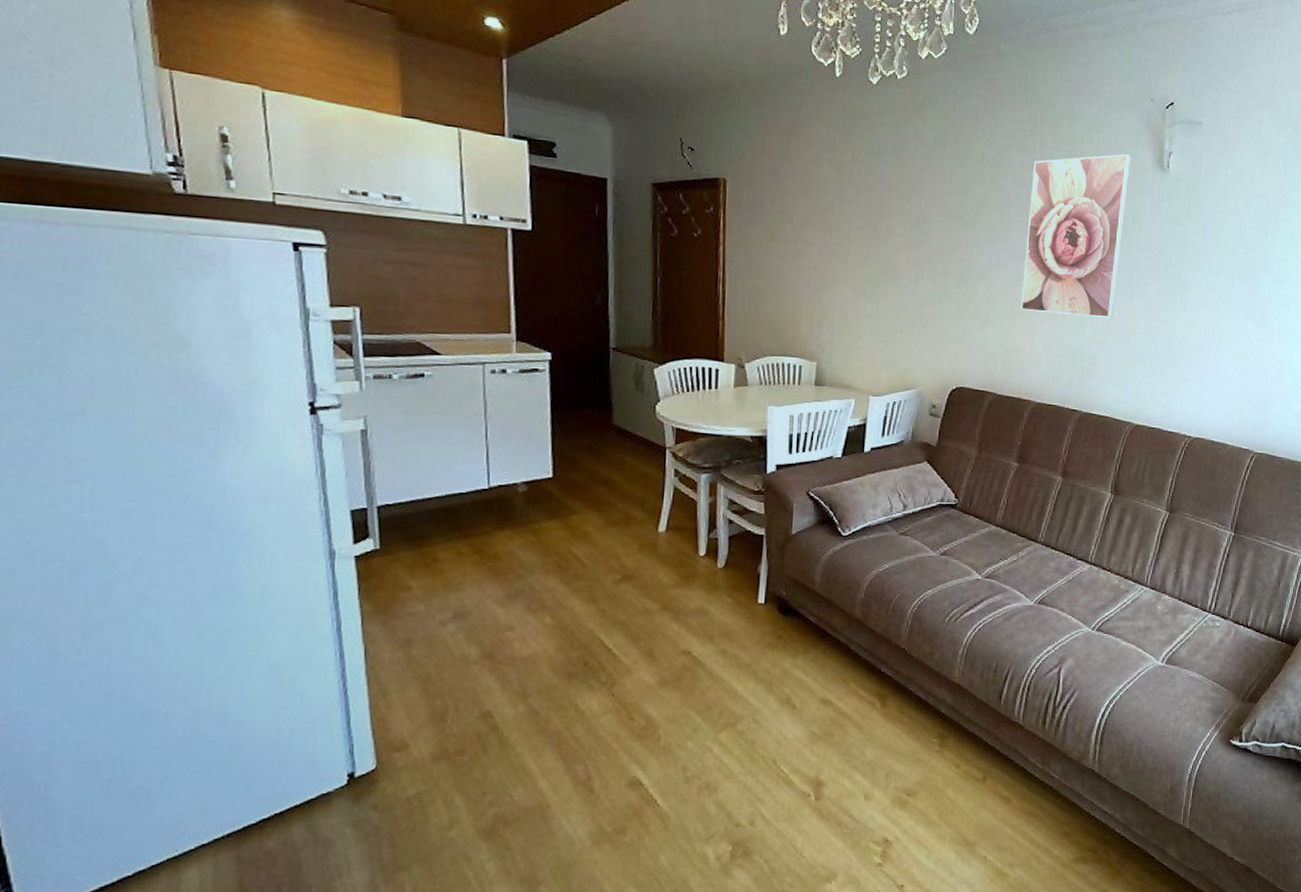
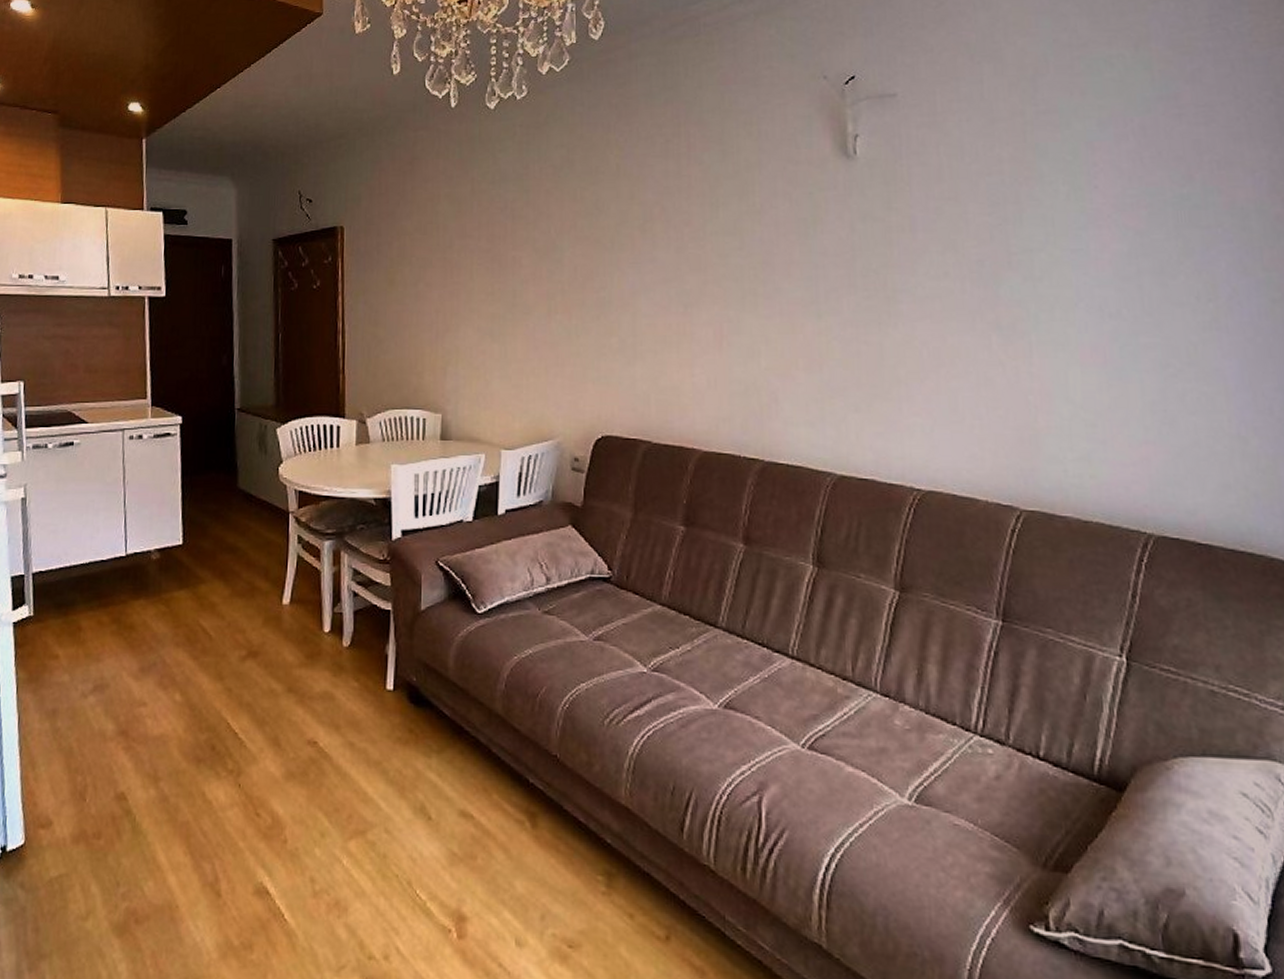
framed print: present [1021,153,1131,319] -> none [675,144,804,344]

